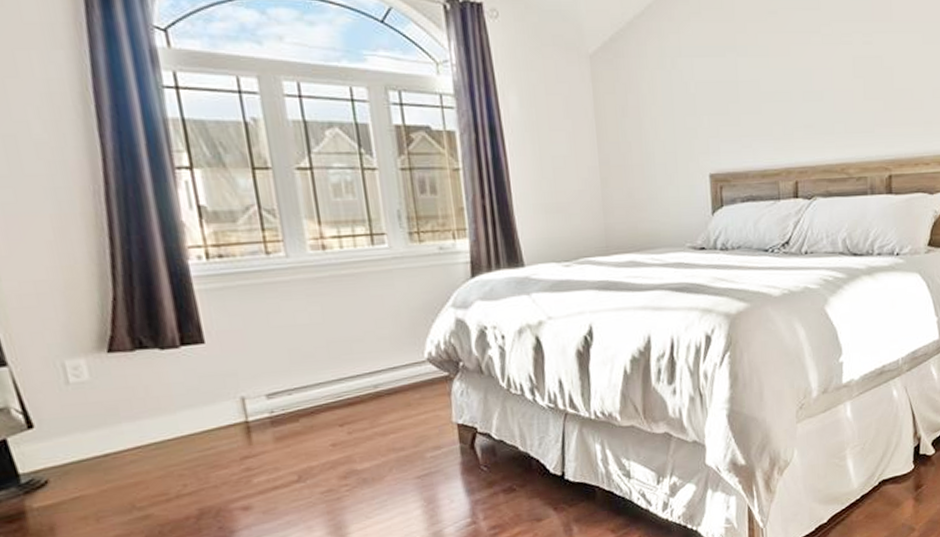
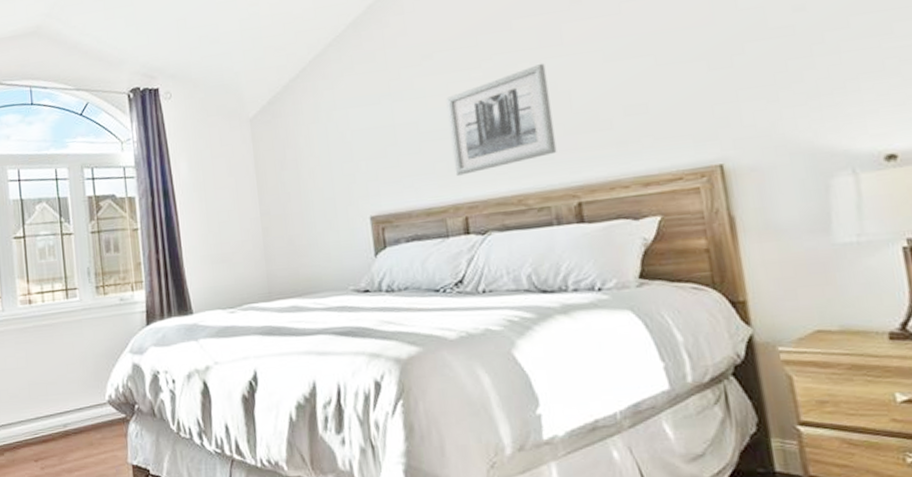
wall art: none [787,36,877,140] -> present [446,63,557,176]

